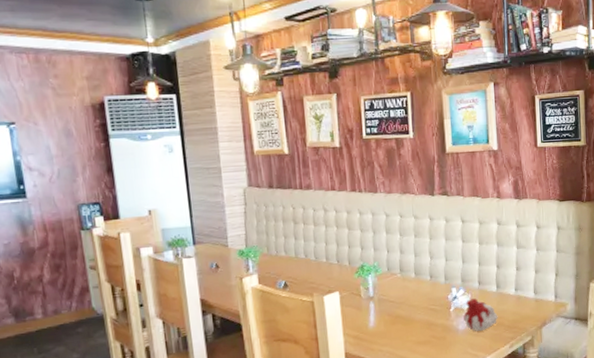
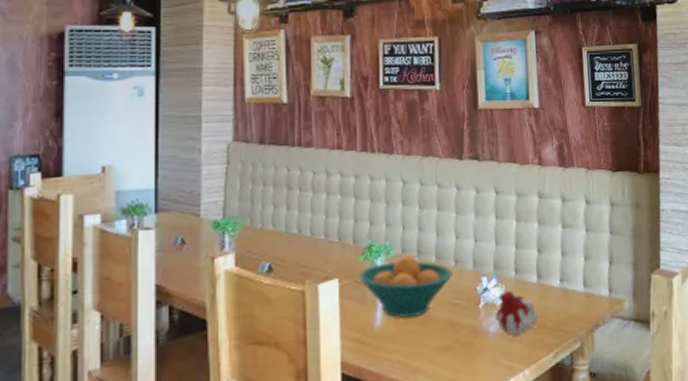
fruit bowl: none [355,272,429,321] -> present [359,255,453,319]

